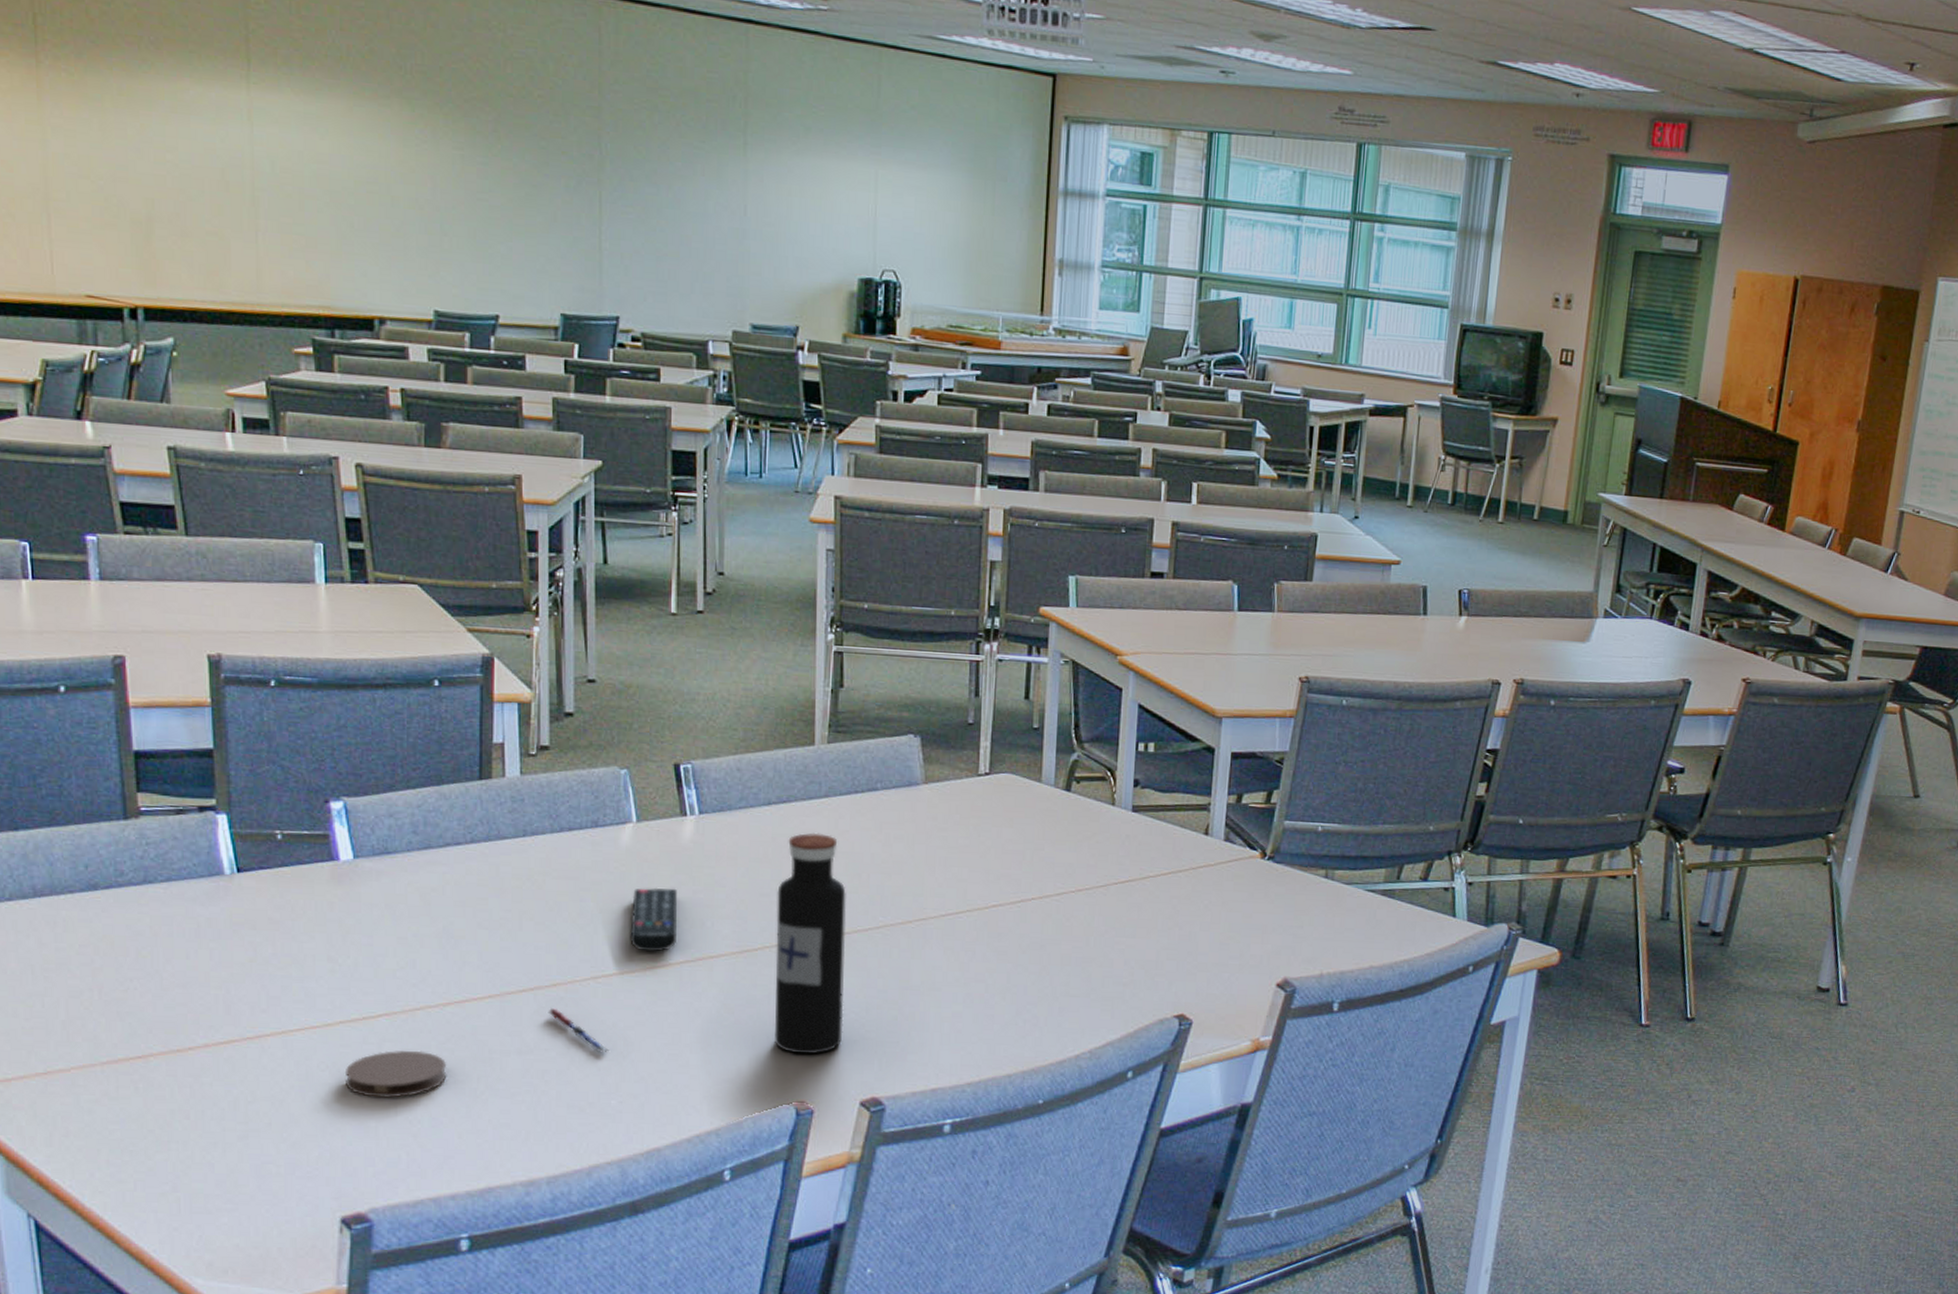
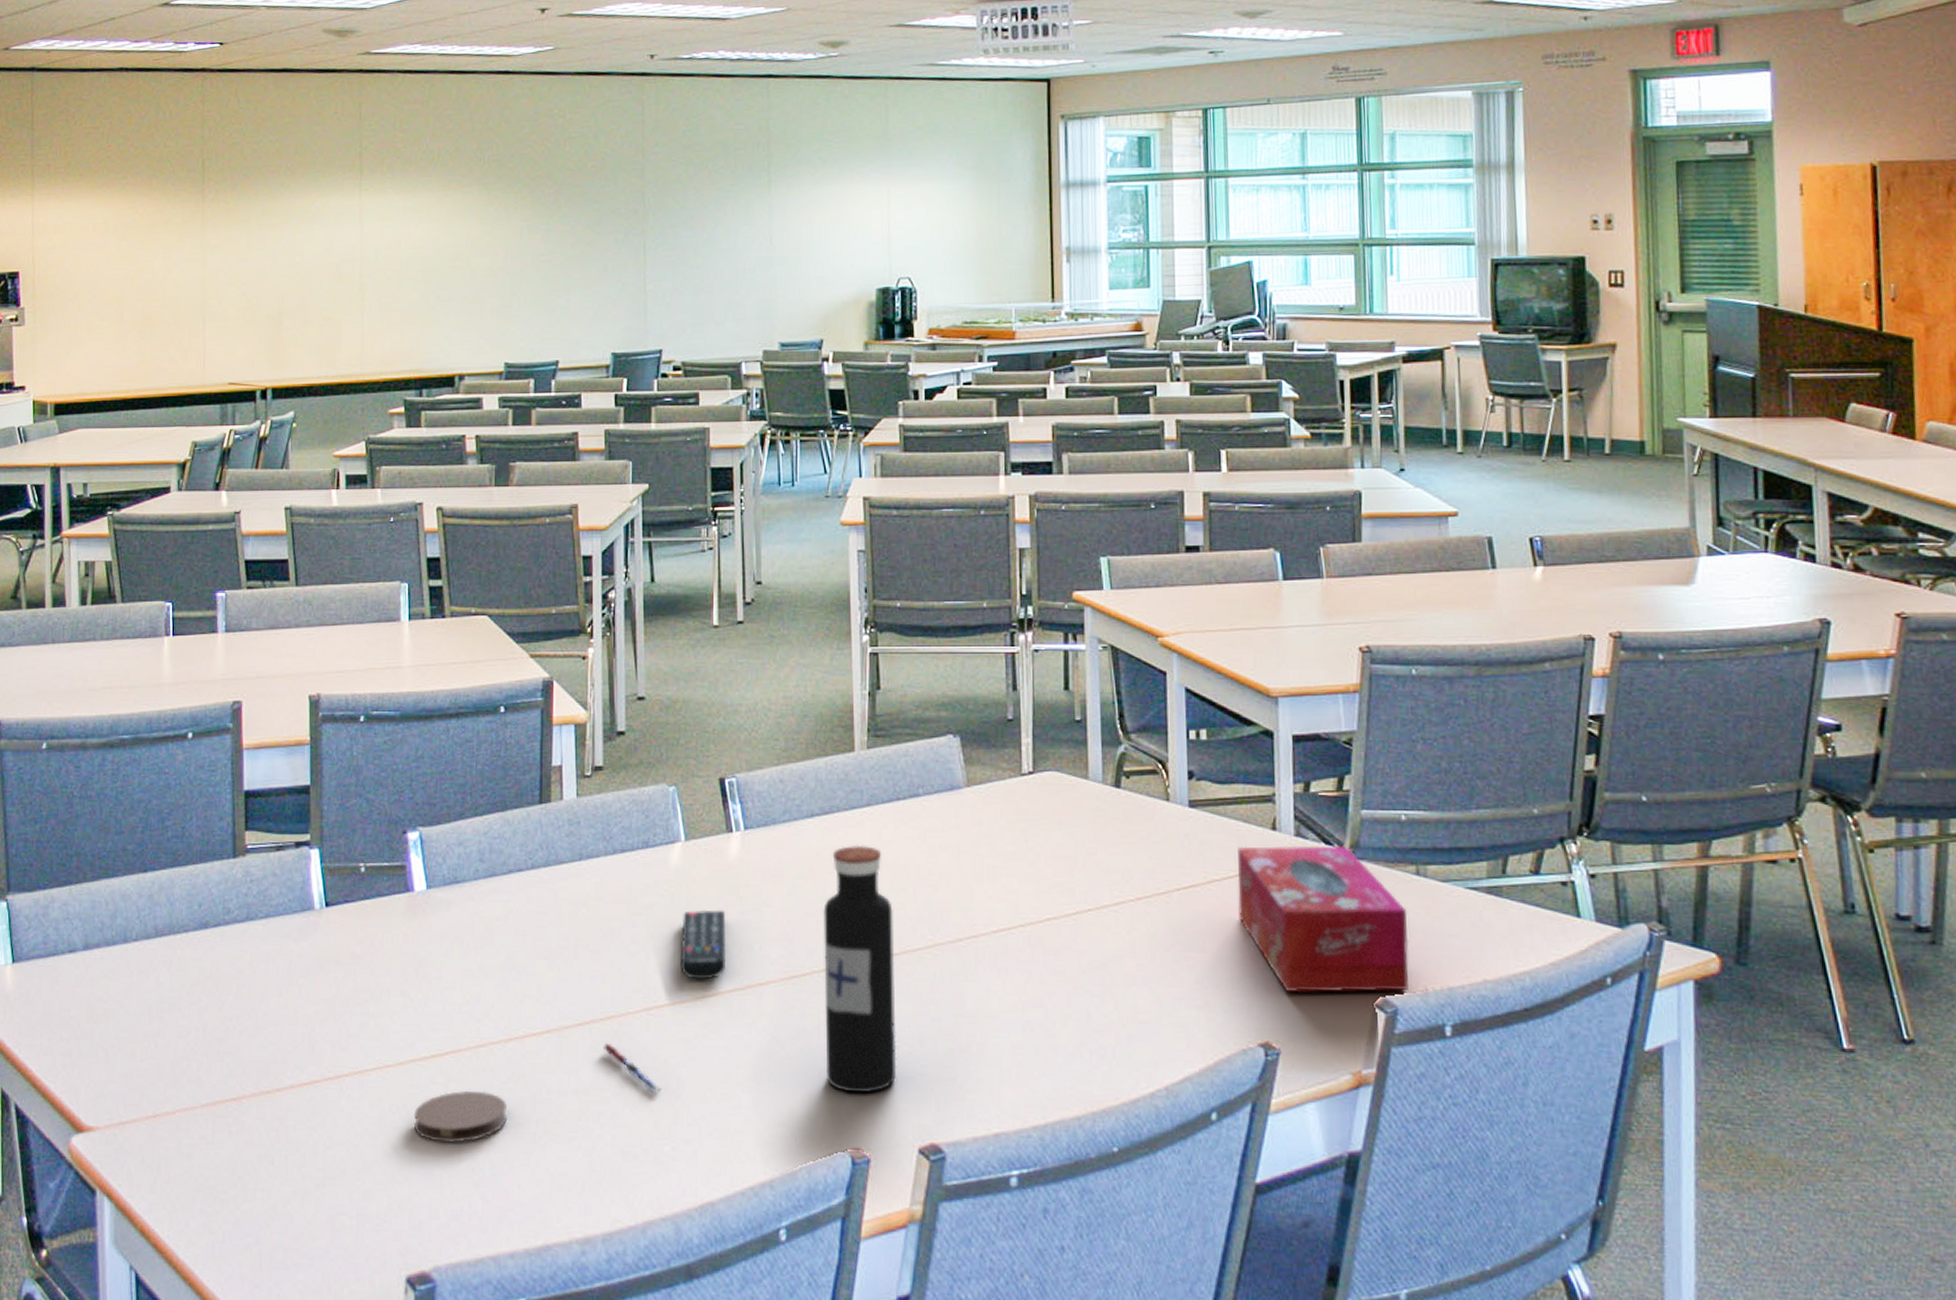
tissue box: none [1168,848,1314,975] -> present [1237,845,1409,993]

